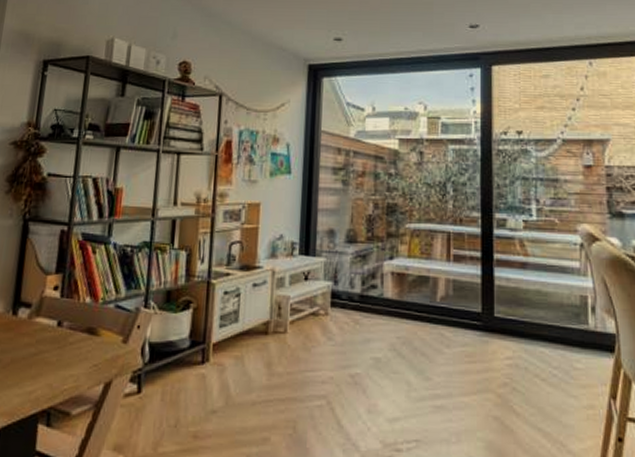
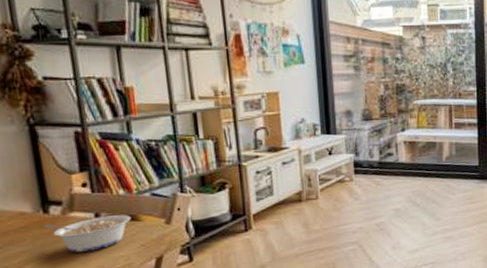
legume: none [9,325,91,365] -> present [43,215,131,253]

